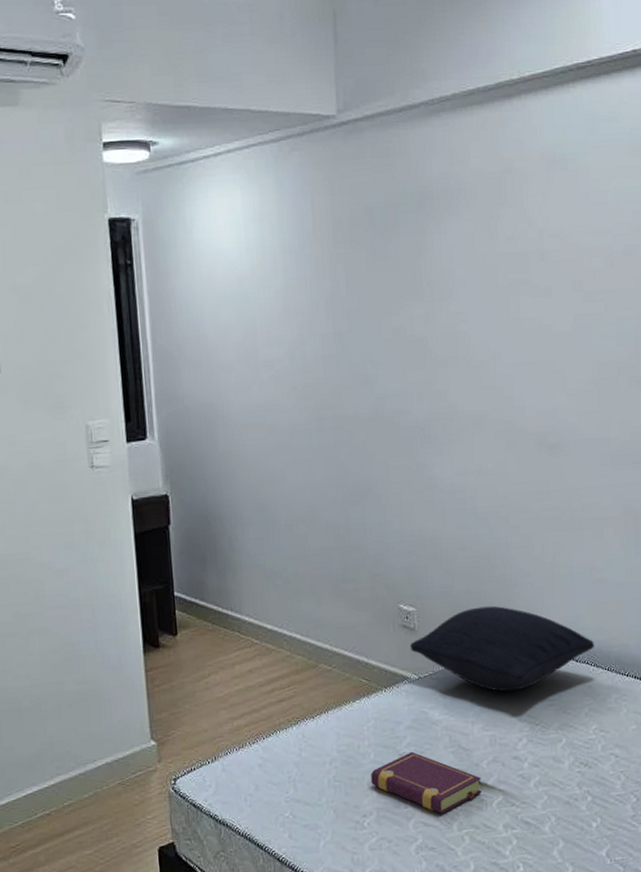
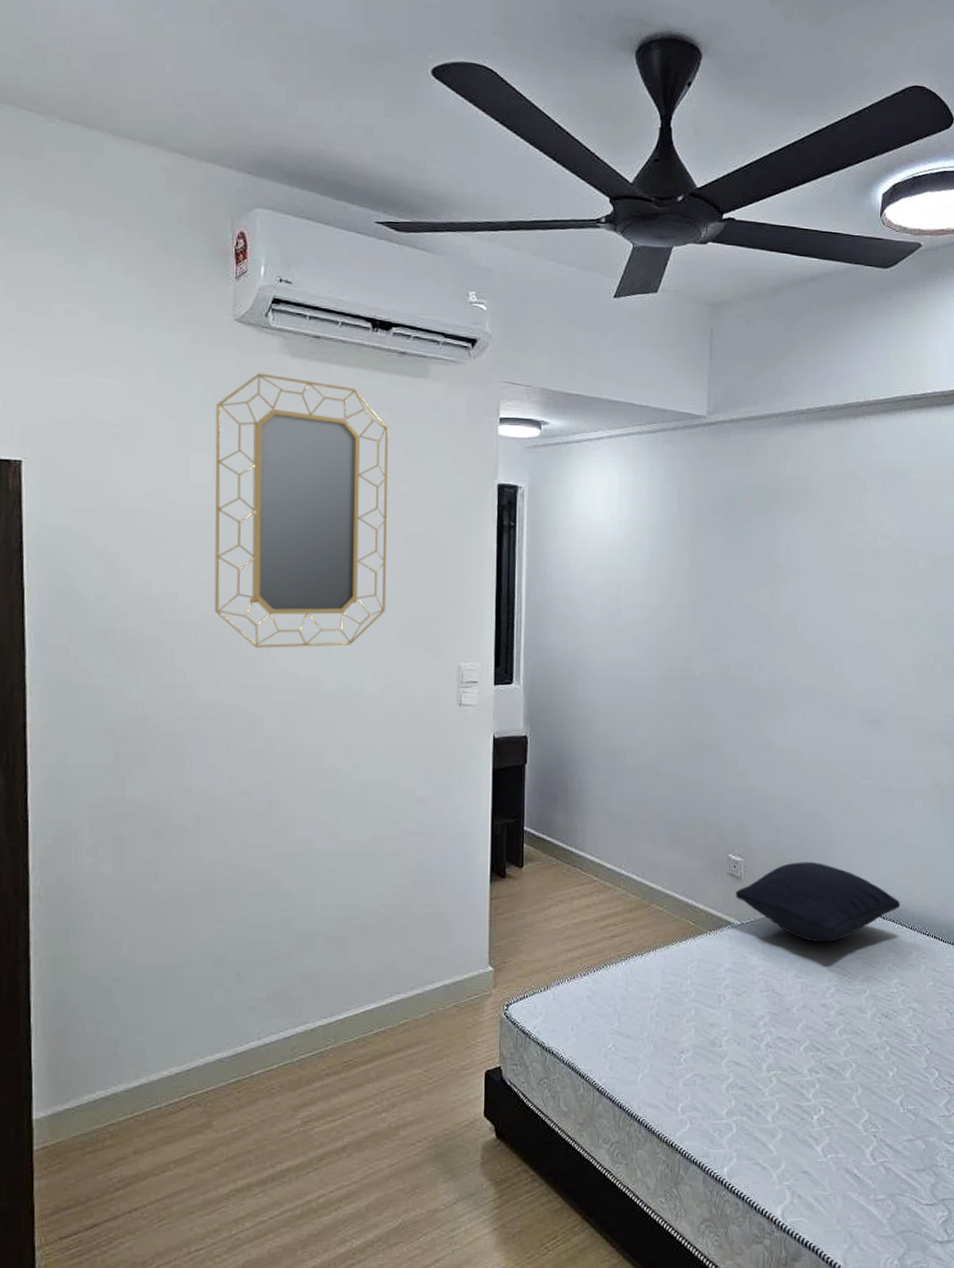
book: present [371,751,481,814] -> none [690,993,791,1054]

